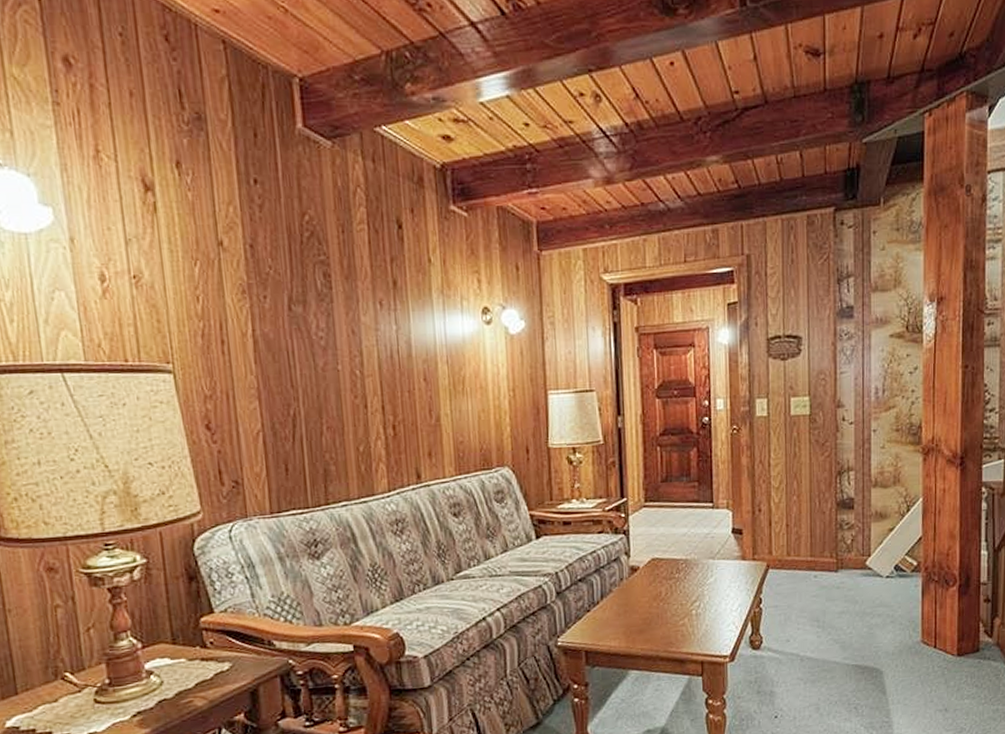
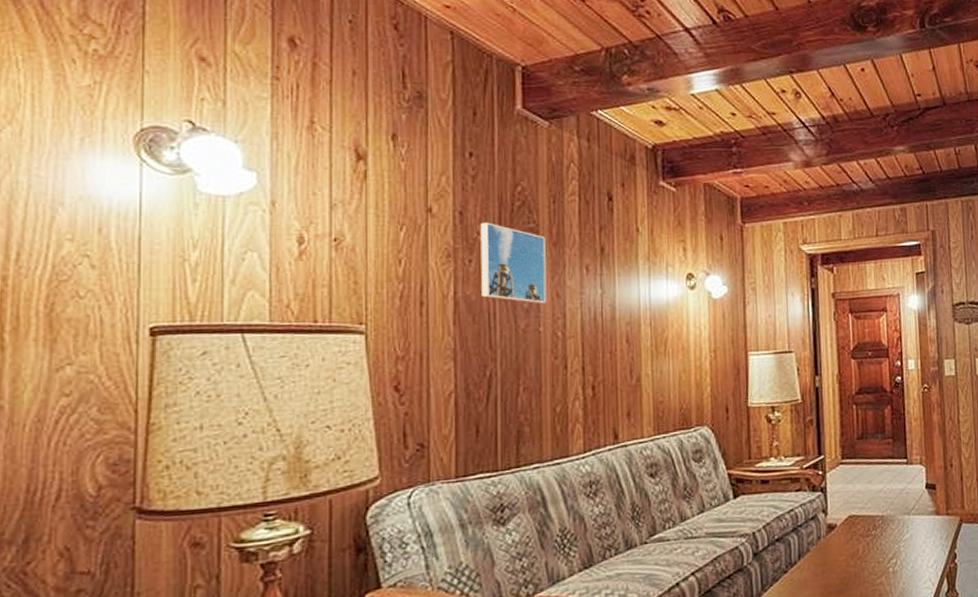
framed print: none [271,255,343,341] -> present [480,222,547,303]

